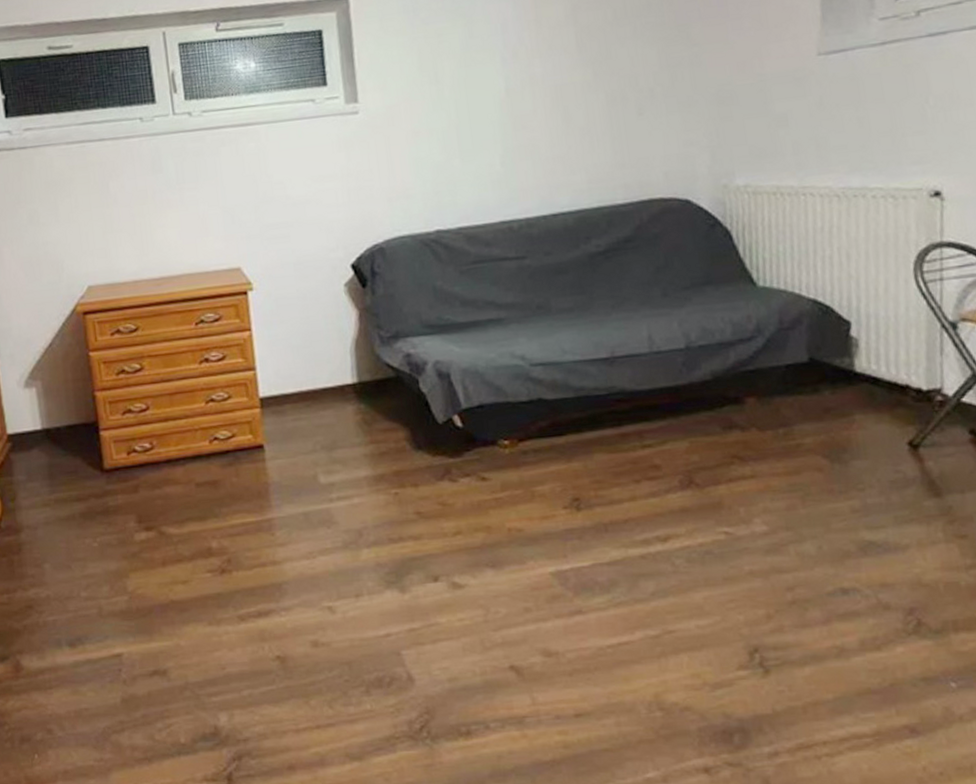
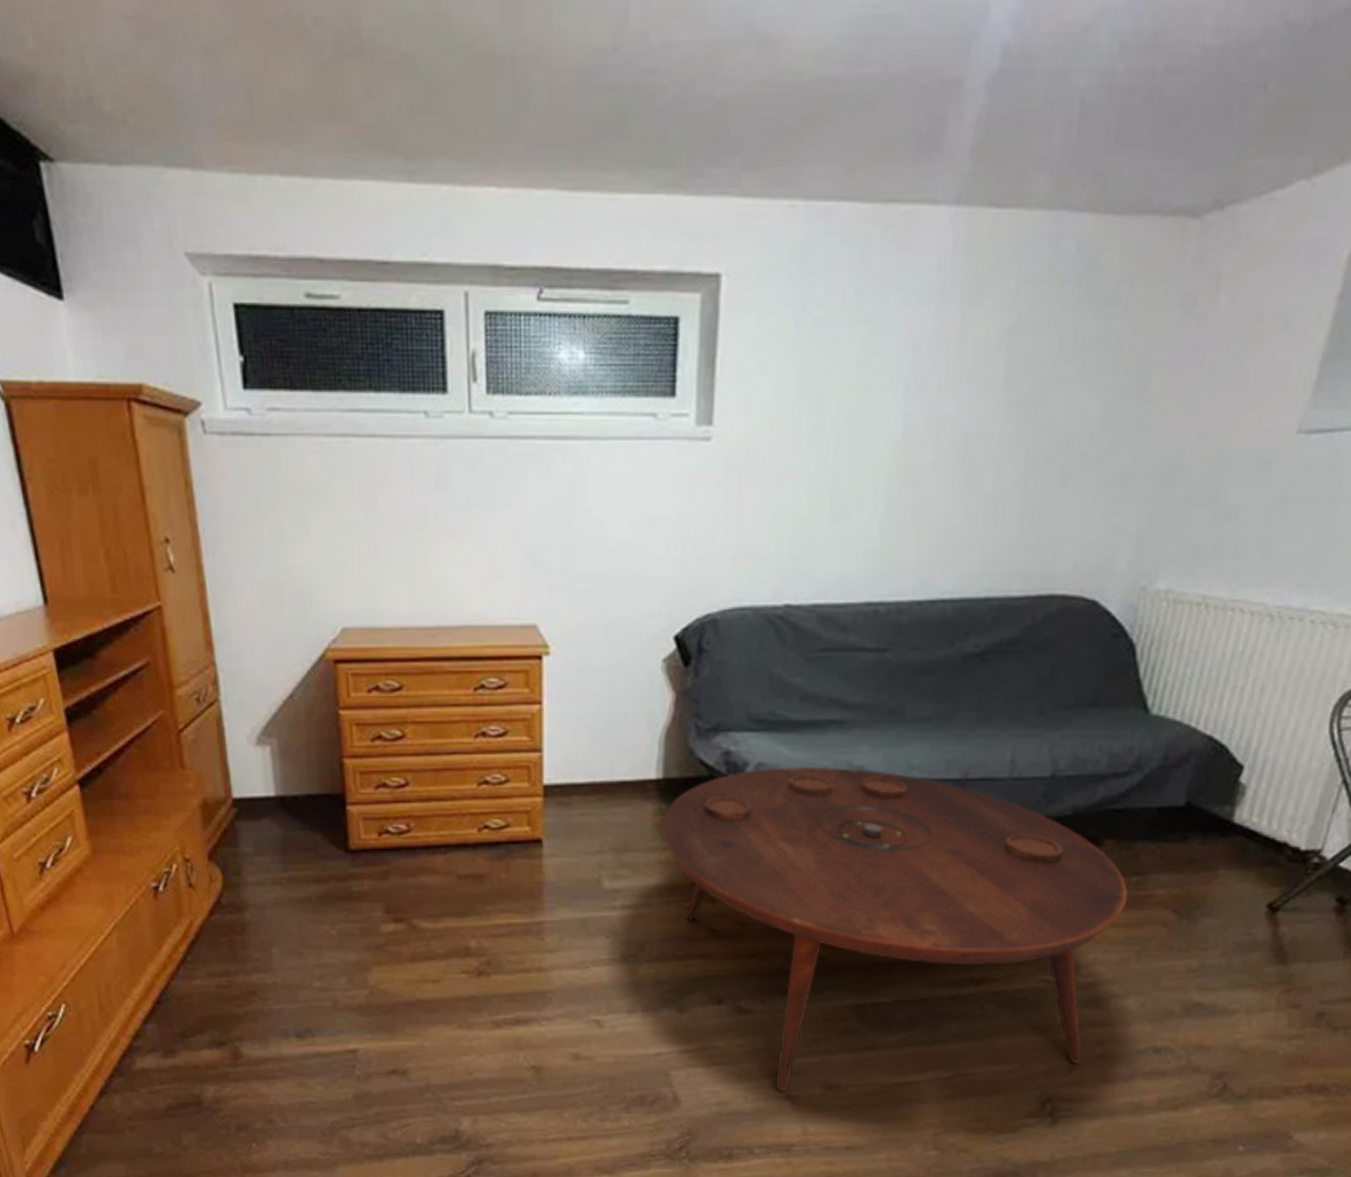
coffee table: none [362,358,781,662] -> present [661,766,1128,1091]

